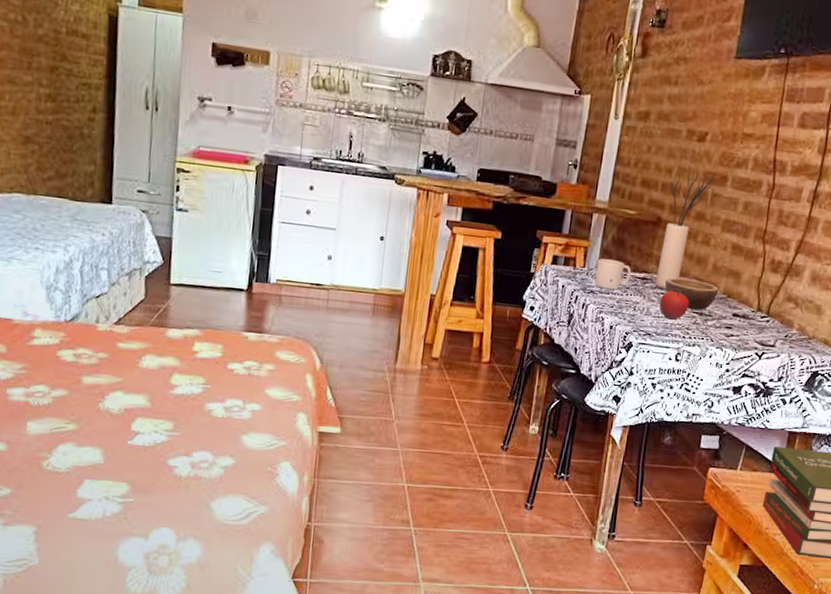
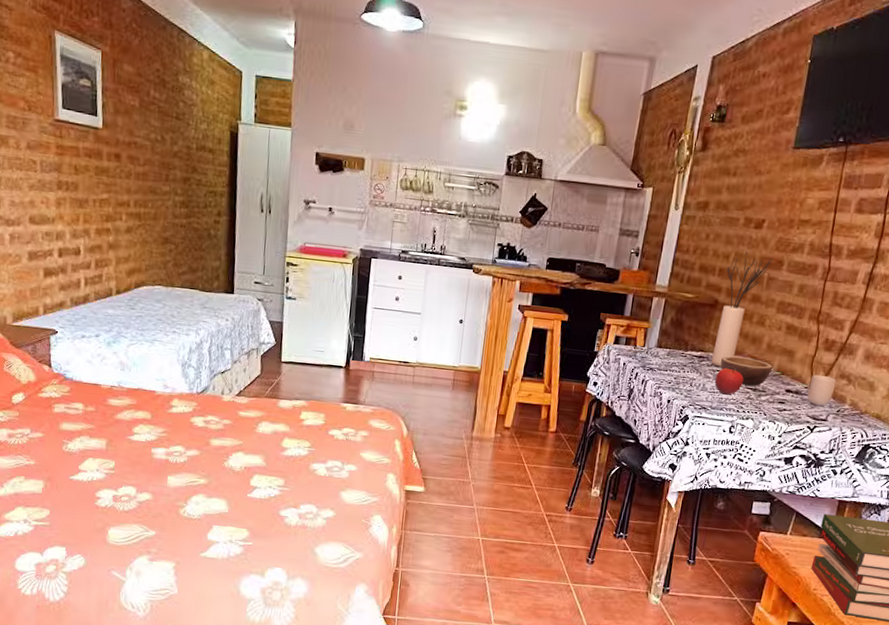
mug: present [594,258,631,290] -> none [653,338,689,368]
cup: none [755,297,784,331] -> present [807,374,837,406]

